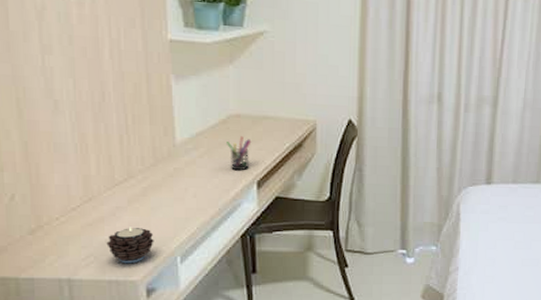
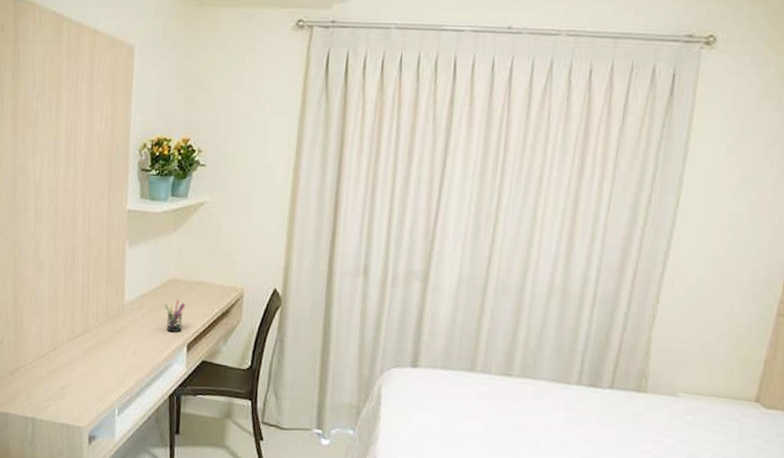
candle: present [106,227,154,264] -> none [63,376,99,411]

